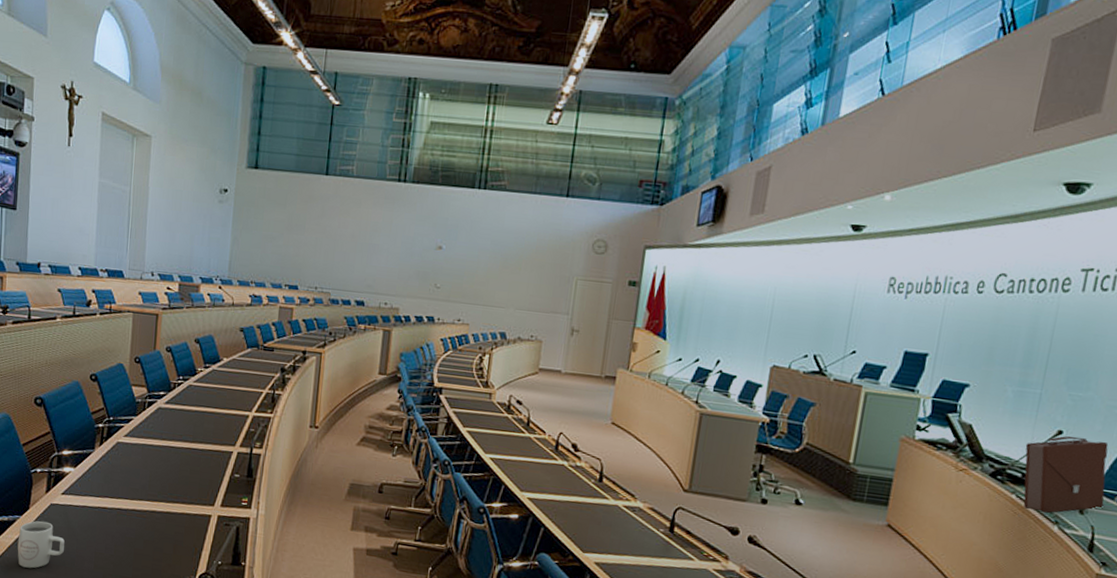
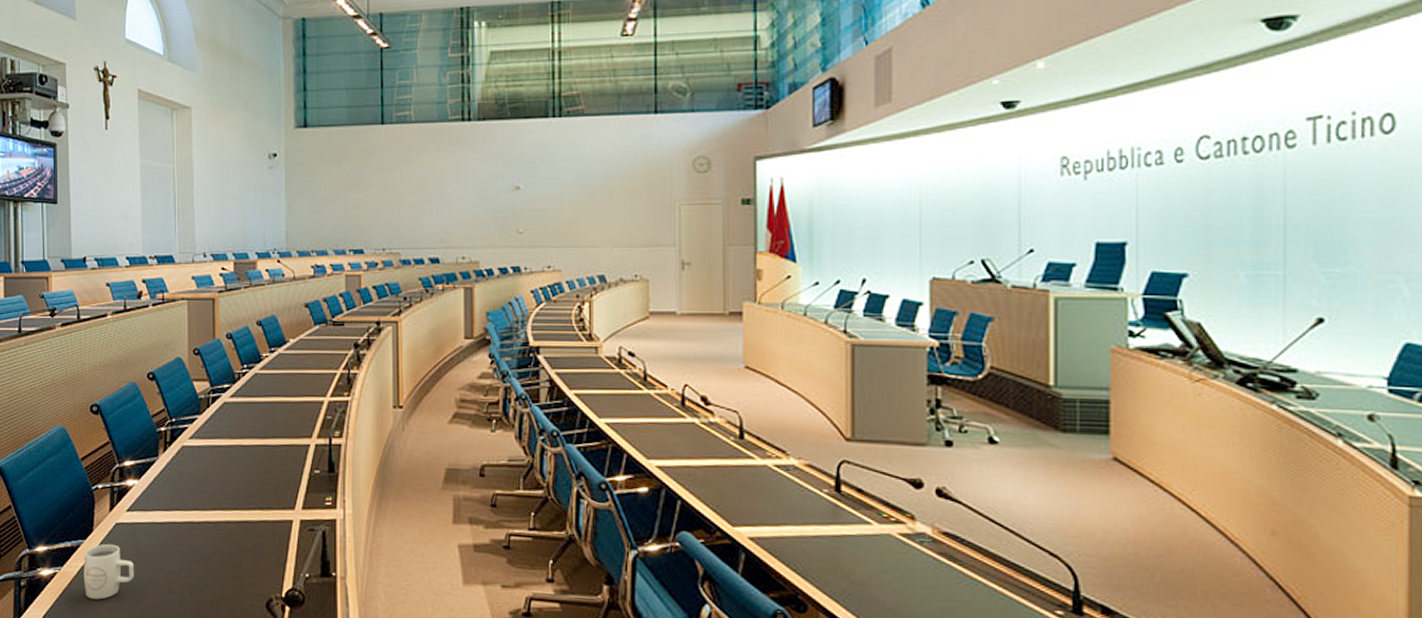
briefcase: present [1023,436,1109,513] -> none [1277,323,1400,425]

